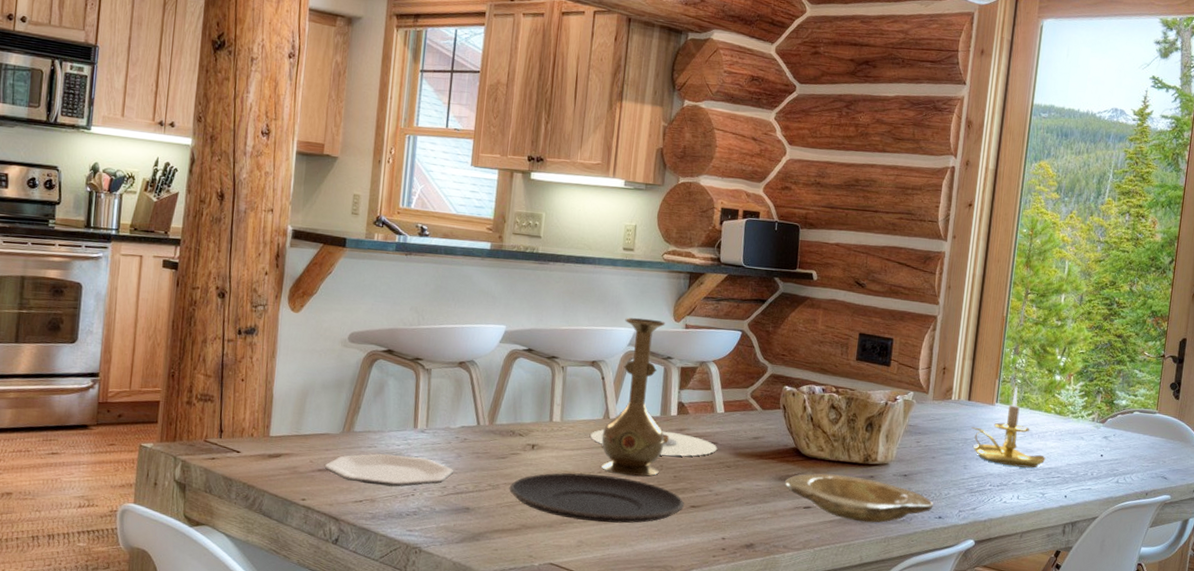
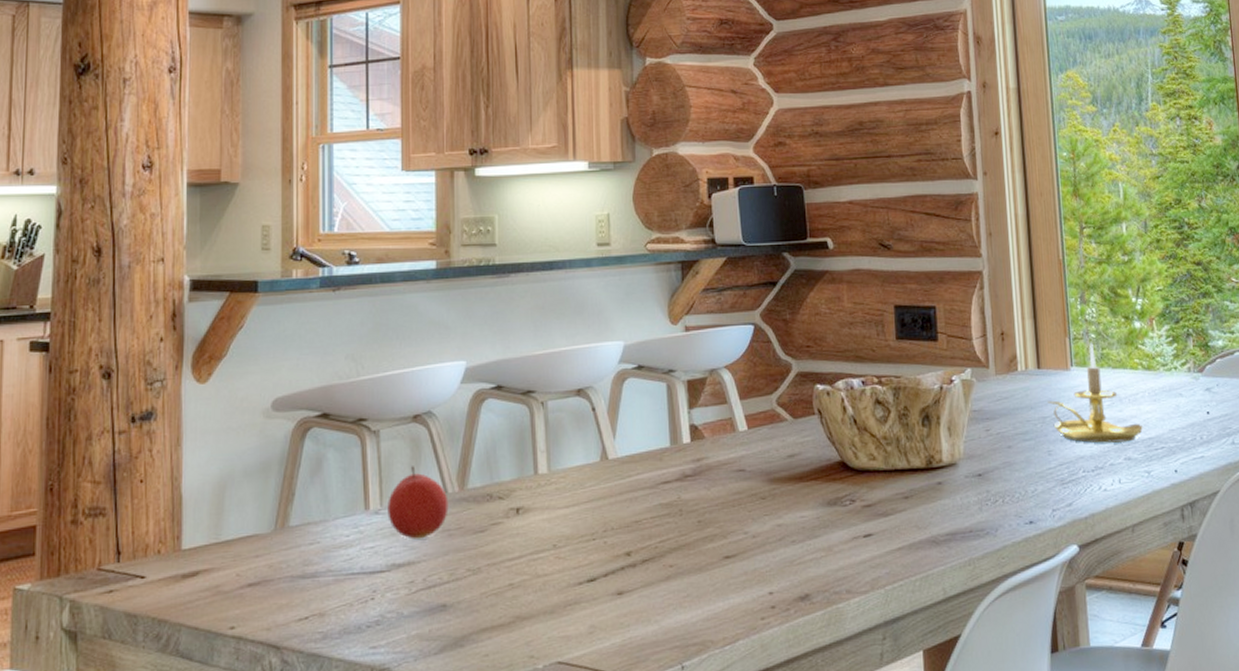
plate: present [324,453,454,487] -> none [255,547,422,594]
fruit: none [431,400,480,456] -> present [387,466,449,539]
plate: present [509,472,684,524] -> none [494,533,716,599]
plate: present [590,427,718,456] -> none [587,460,747,496]
vase: present [601,317,665,476] -> none [601,325,680,529]
plate: present [784,473,934,523] -> none [834,486,1020,544]

